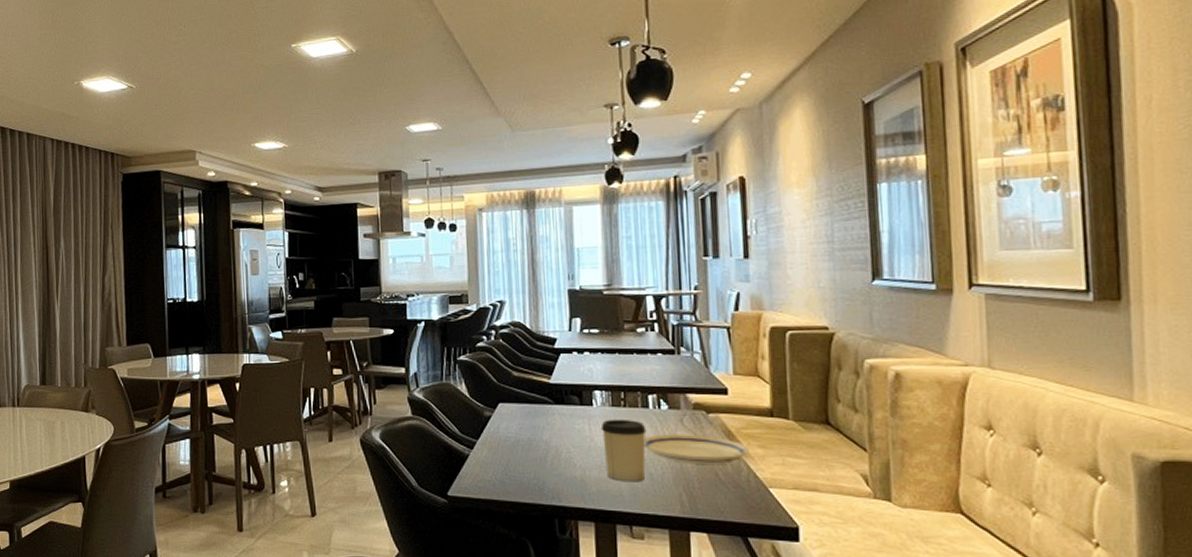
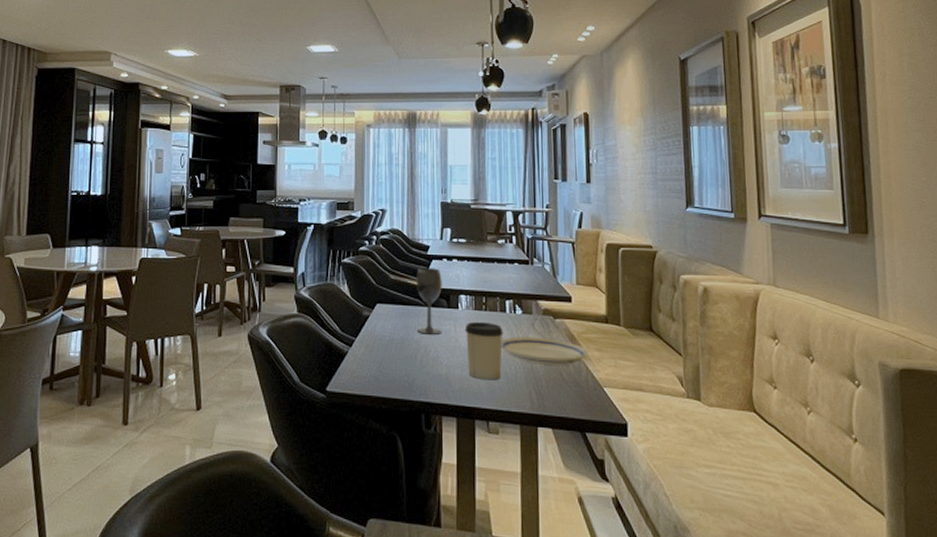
wine glass: none [542,362,574,434] -> present [415,268,442,334]

